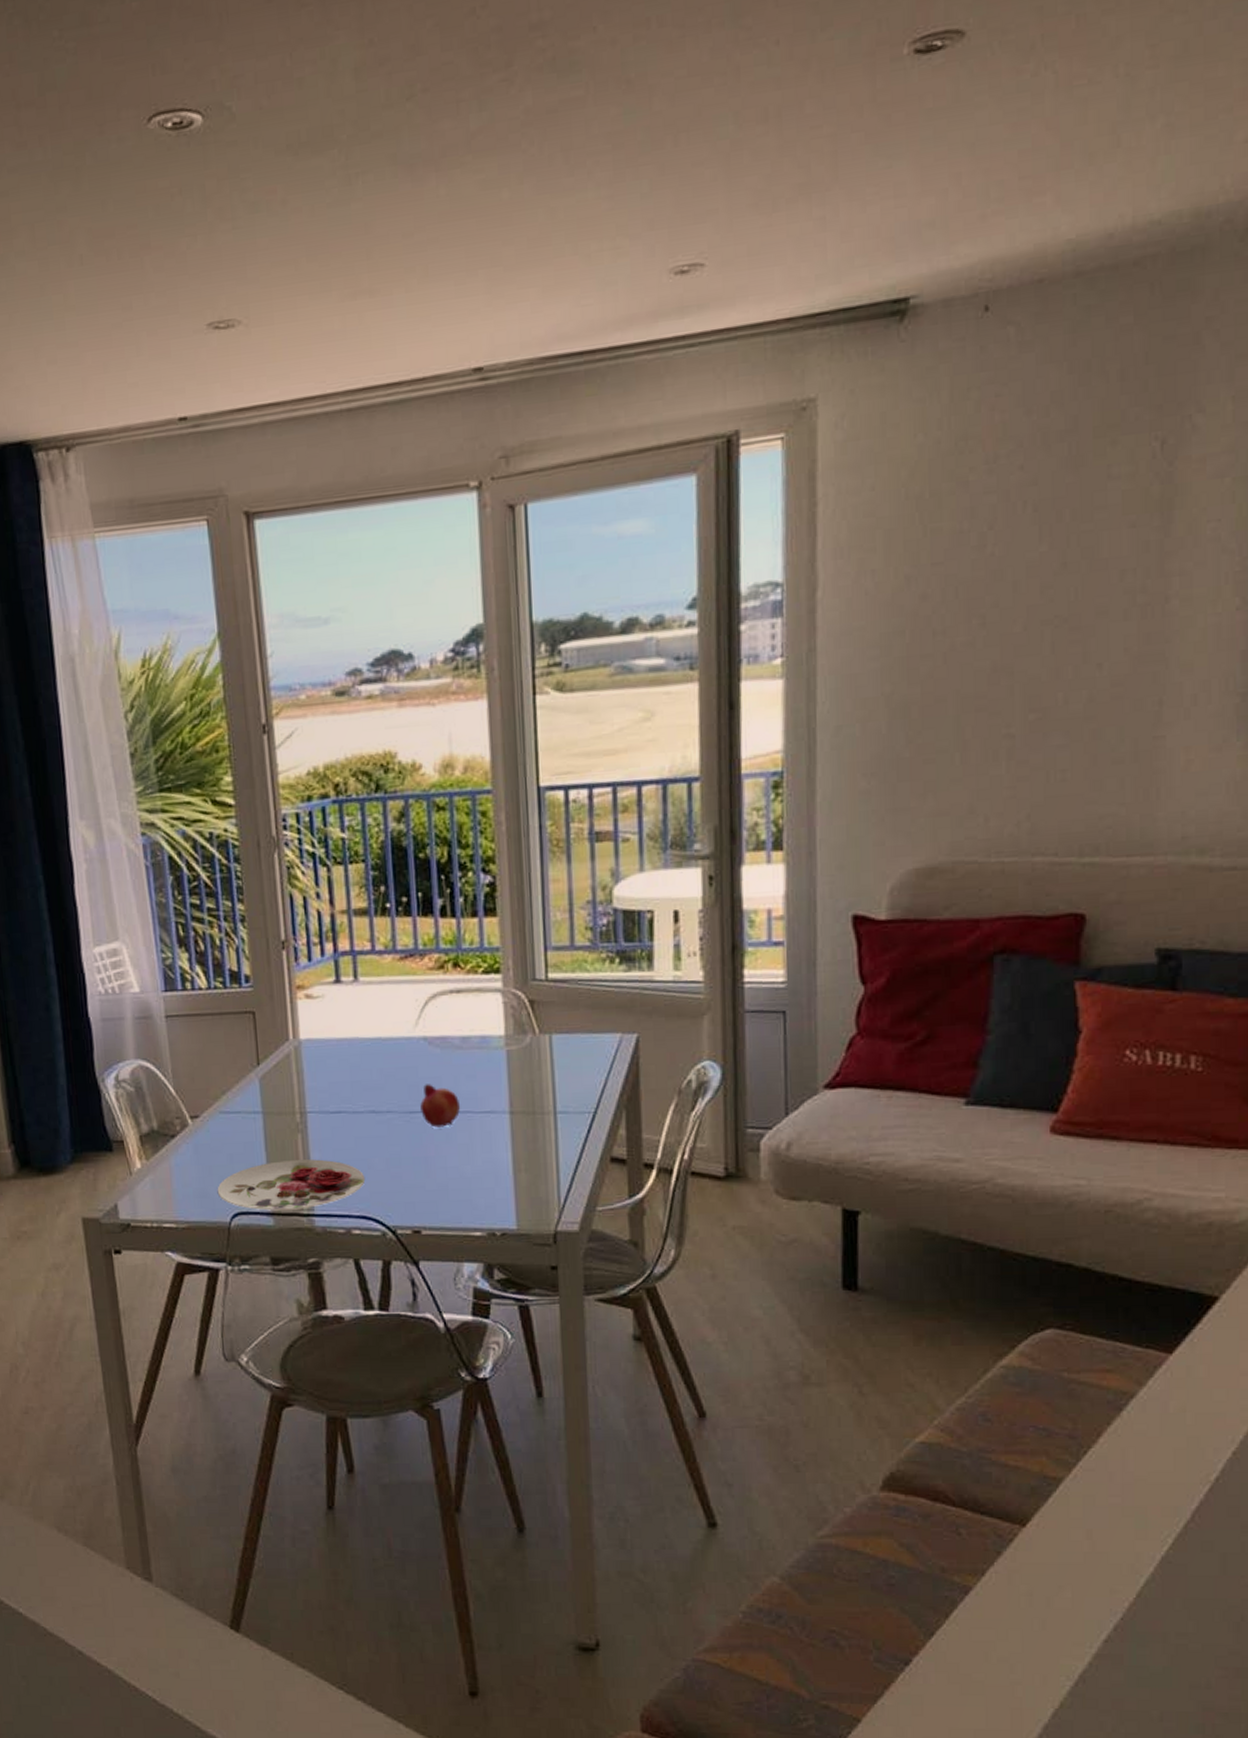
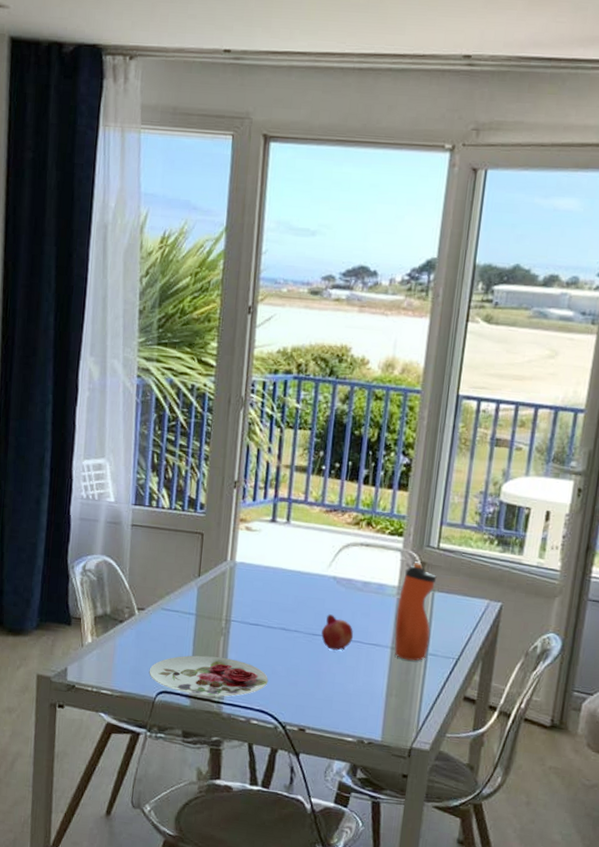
water bottle: none [508,1001,556,1125] -> present [394,561,437,661]

